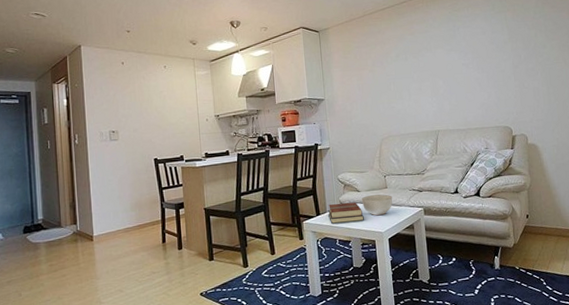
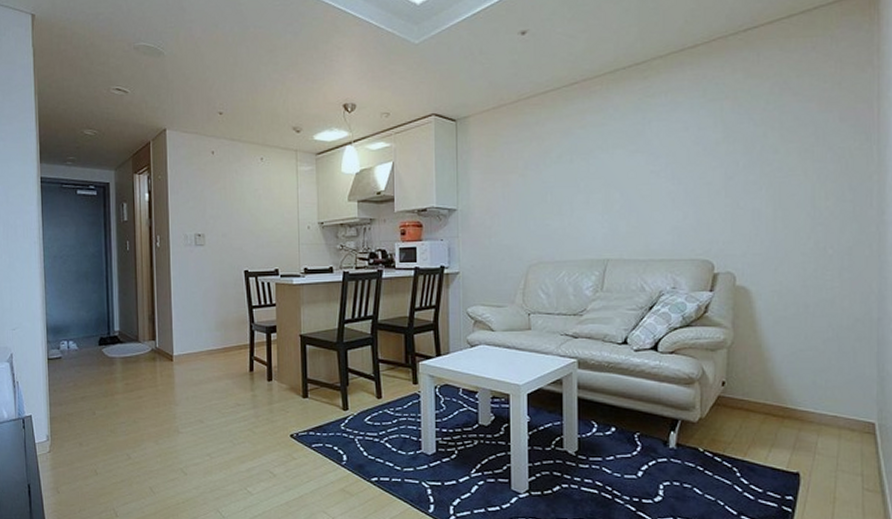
books: present [328,202,364,224] -> none [451,344,497,368]
bowl: present [361,194,393,216] -> none [495,337,537,364]

